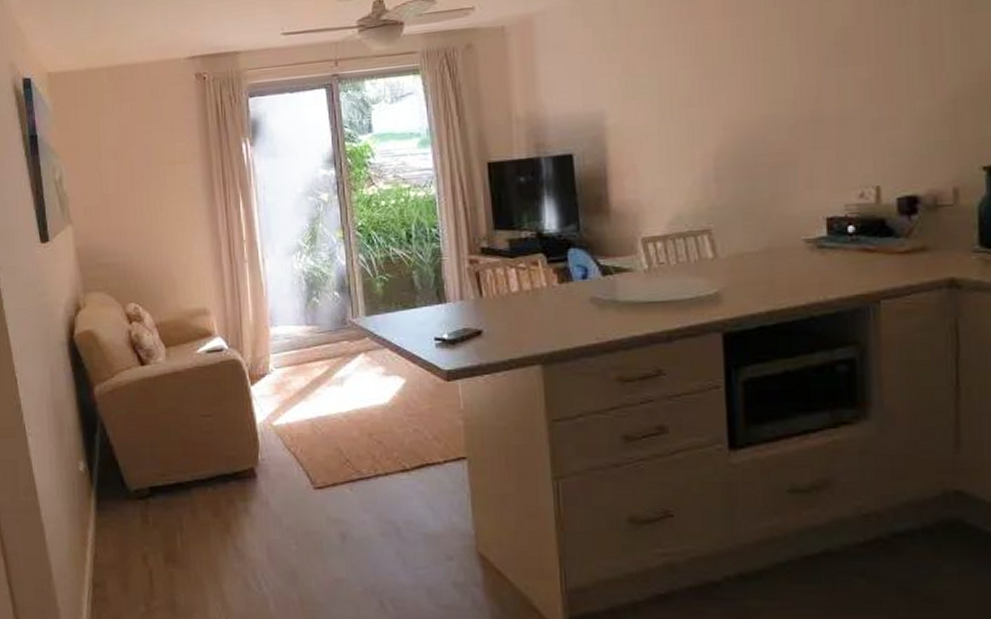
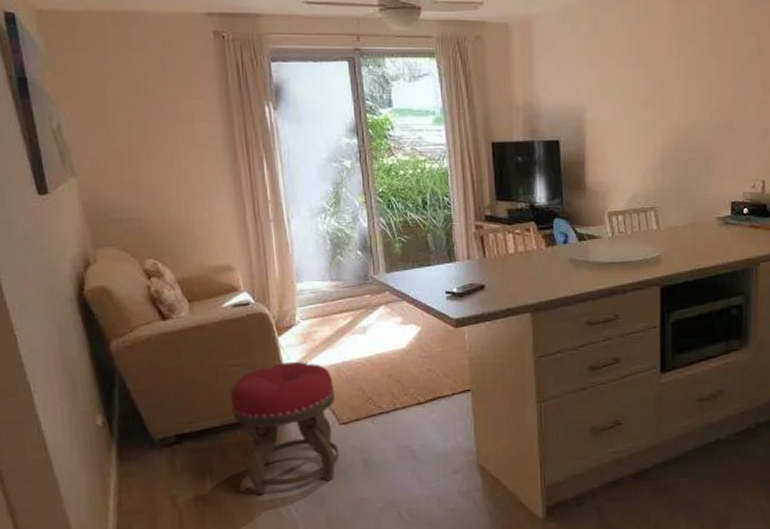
stool: none [202,414,314,562] -> present [230,361,340,495]

